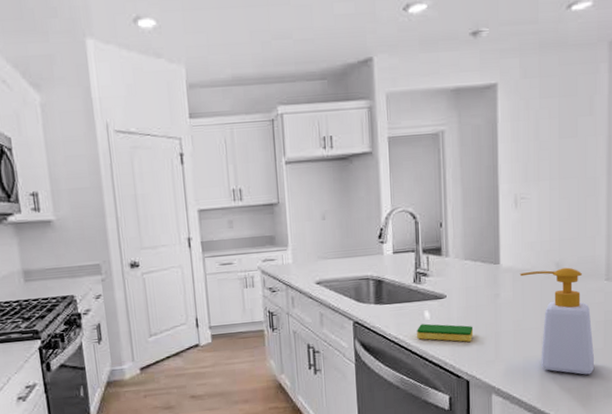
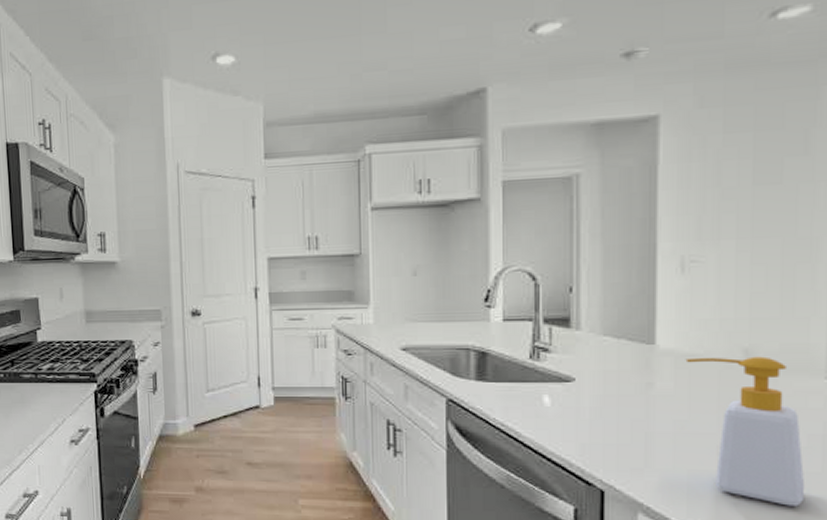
dish sponge: present [417,323,474,342] -> none [532,411,613,440]

